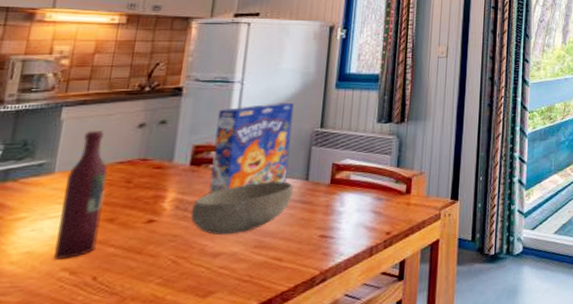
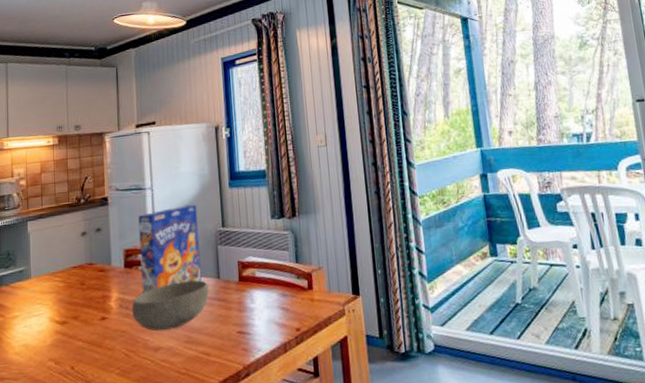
wine bottle: present [54,129,108,260] -> none [40,239,69,351]

